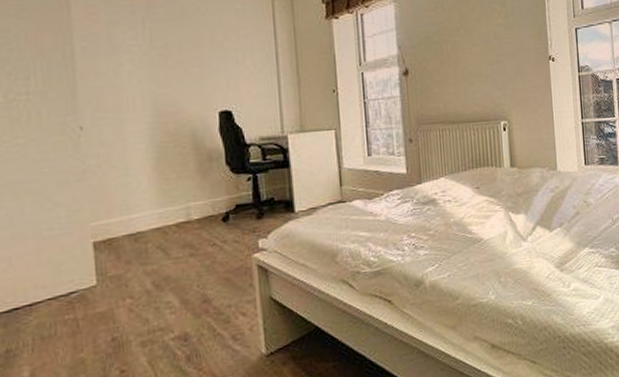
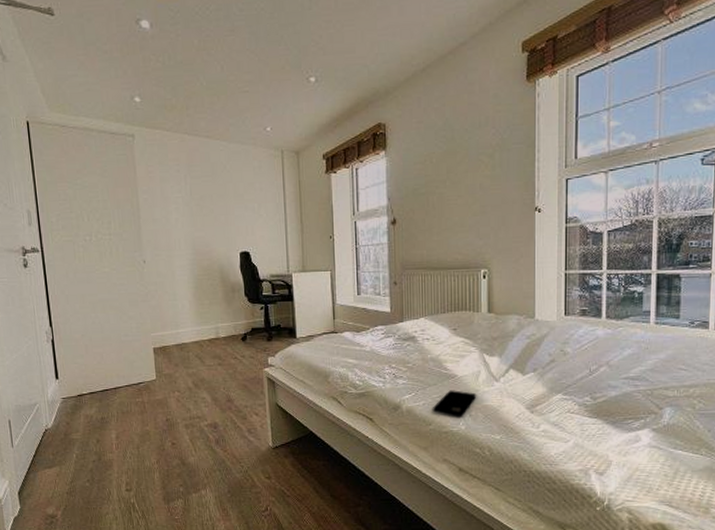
smartphone: none [458,255,505,286] -> present [432,390,477,416]

